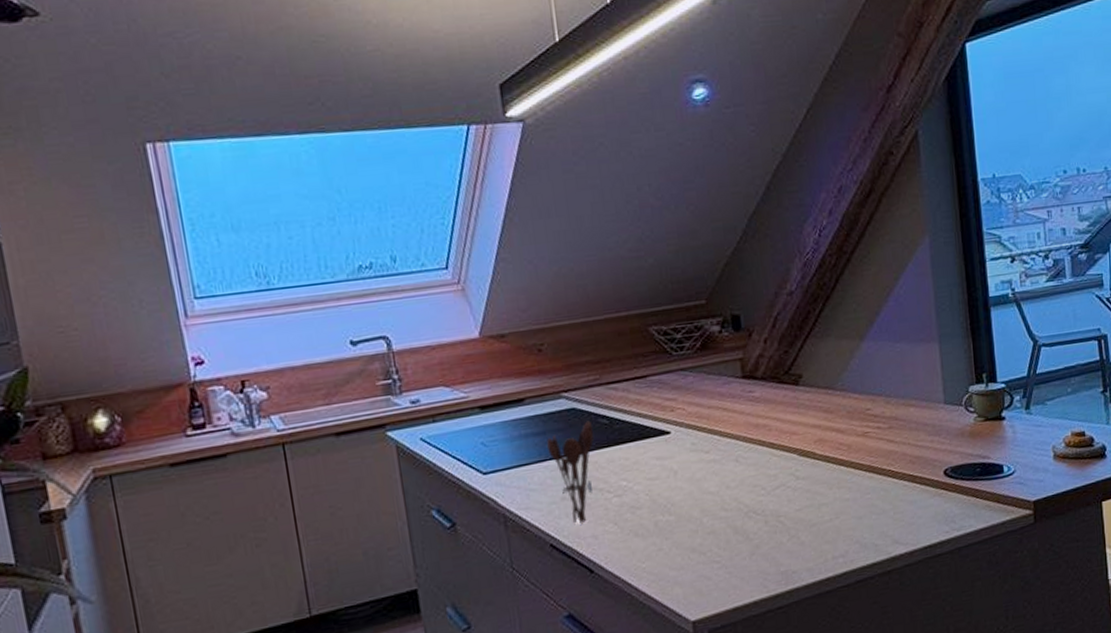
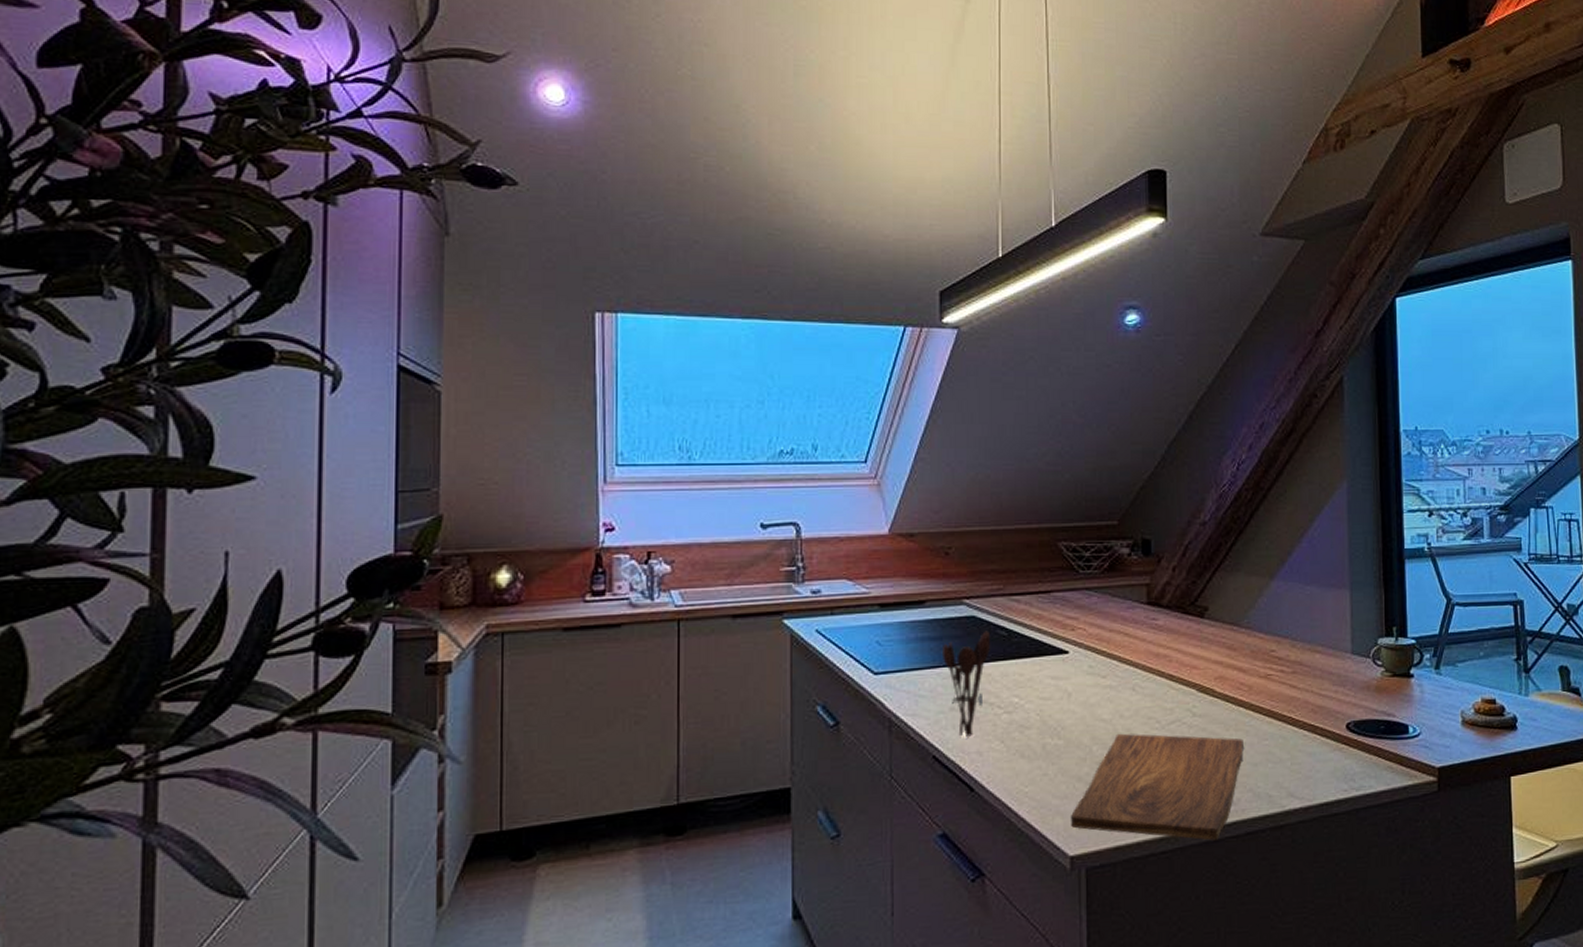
cutting board: none [689,495,848,596] -> present [1071,733,1243,841]

